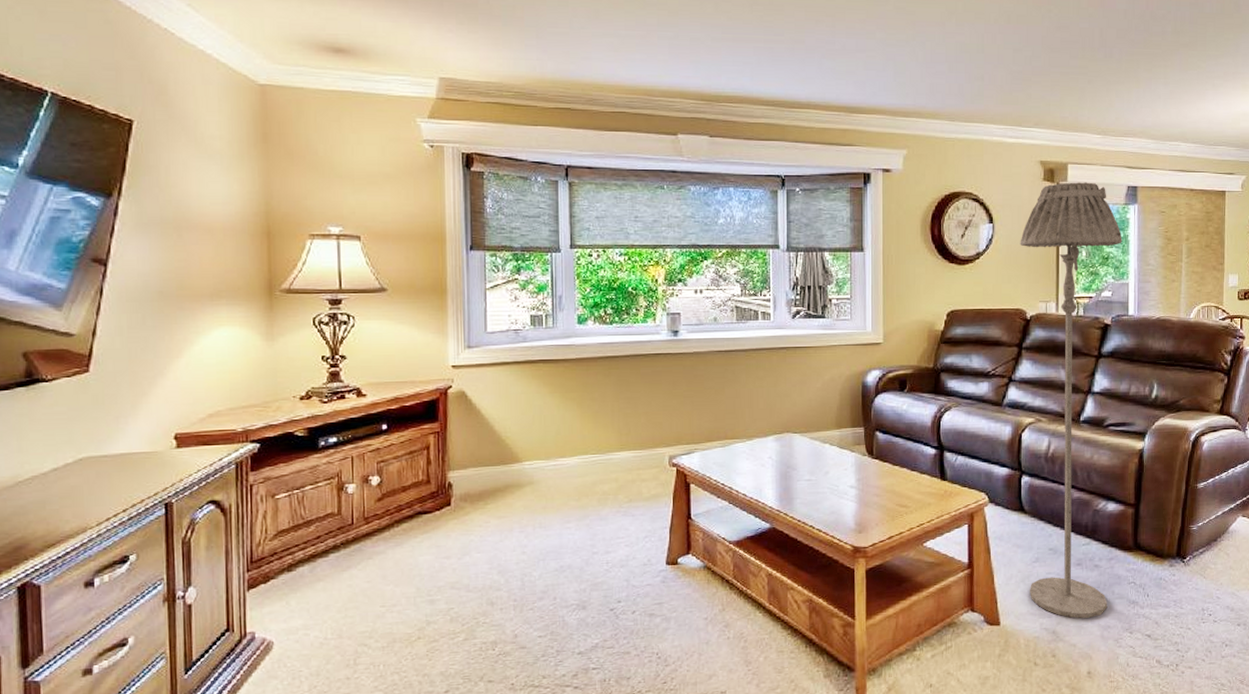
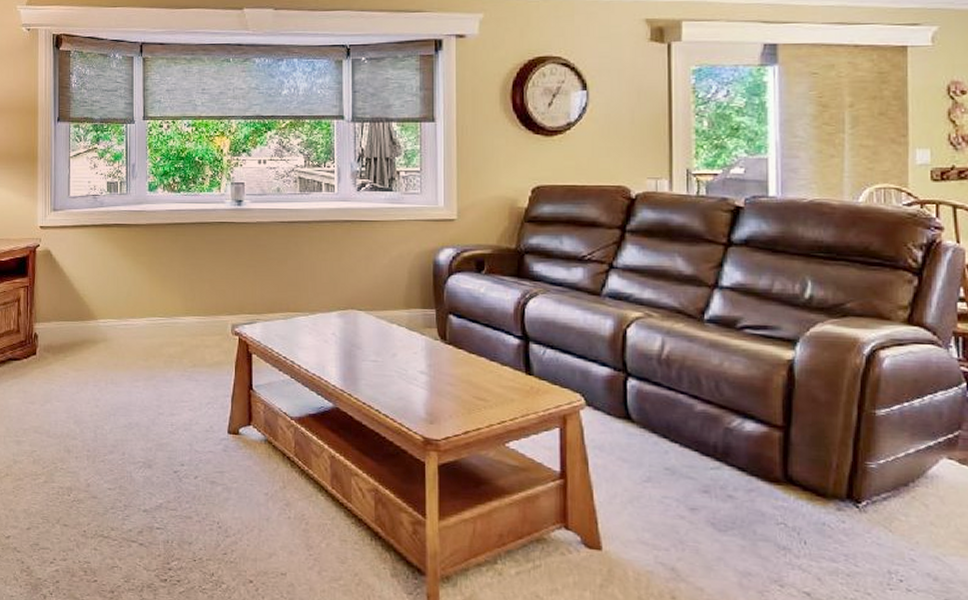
floor lamp: present [1020,182,1123,619] -> none [621,41,758,560]

